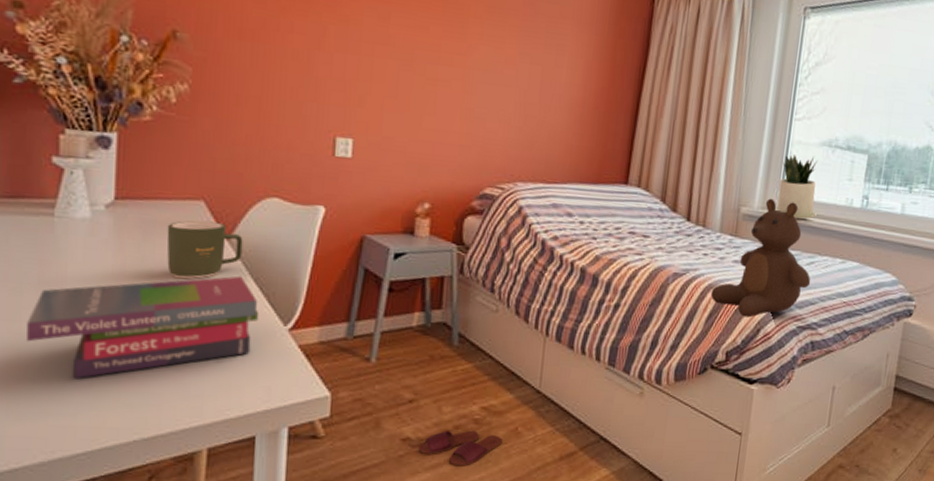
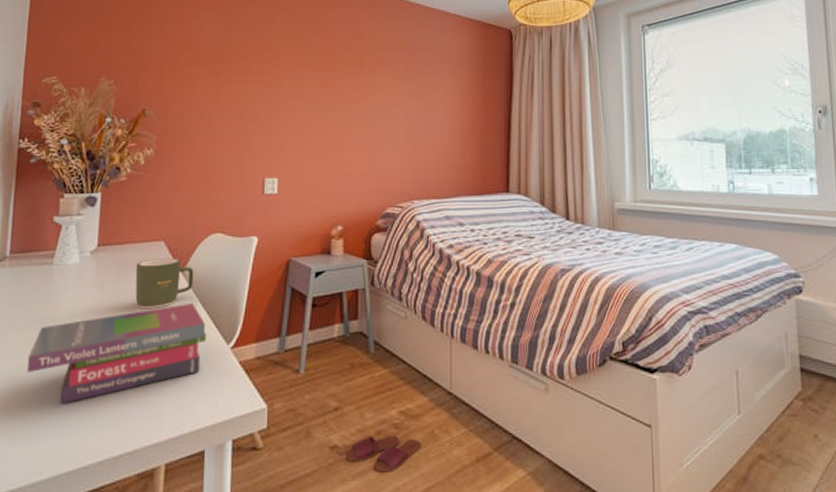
teddy bear: present [710,198,811,318] -> none [598,192,693,306]
planter: present [775,155,817,220] -> none [645,151,687,209]

